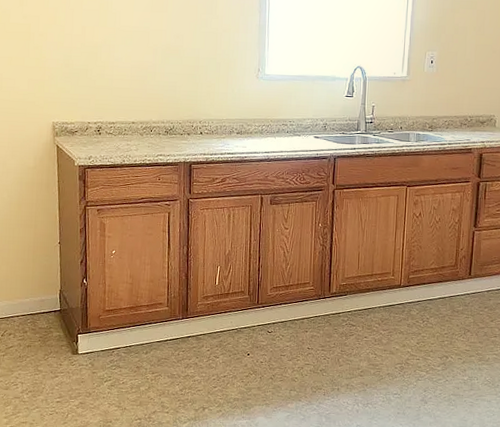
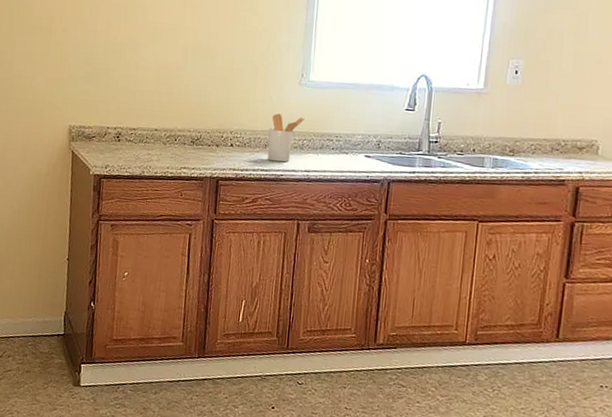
utensil holder: none [232,104,262,146] -> present [267,113,304,162]

